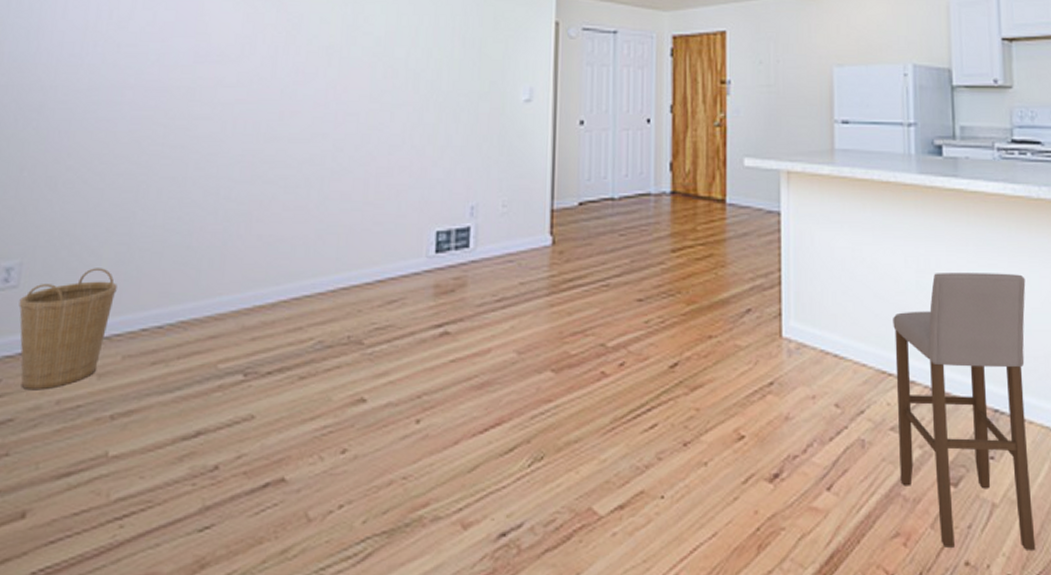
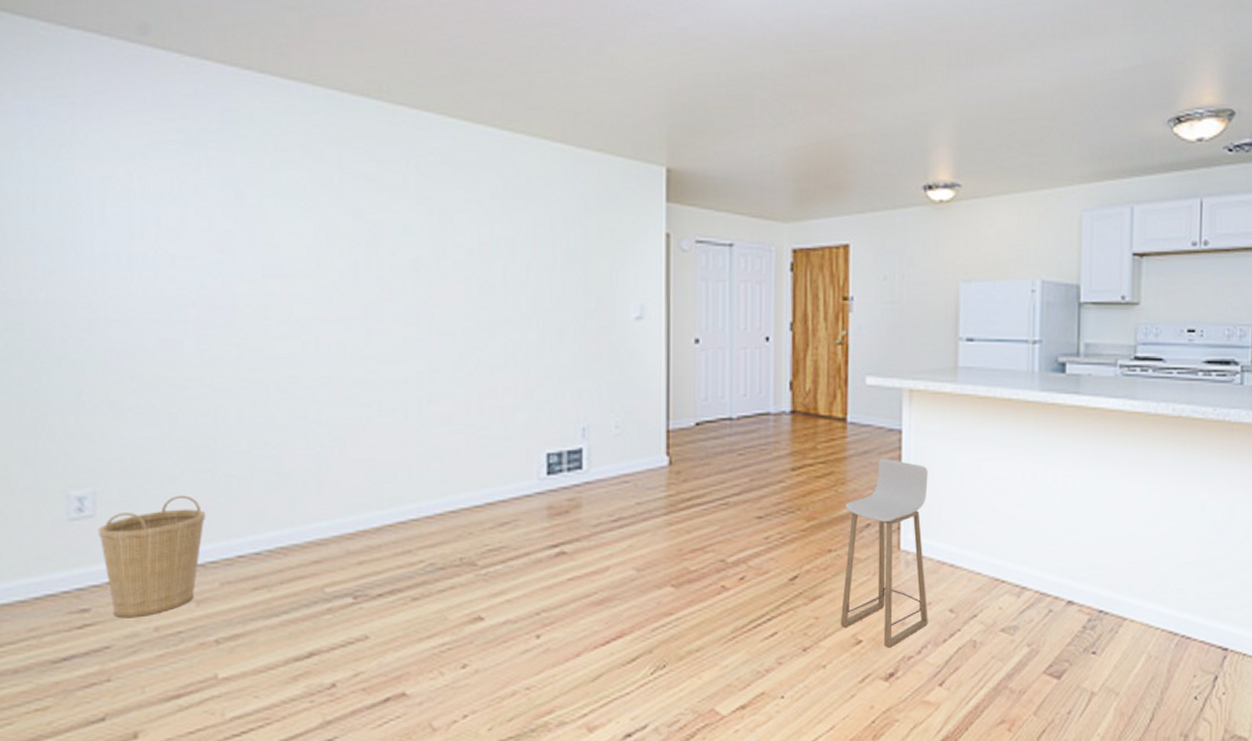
bar stool: none [721,241,813,445] -> present [840,458,928,648]
bar stool: present [893,273,1036,550] -> none [1008,485,1137,731]

